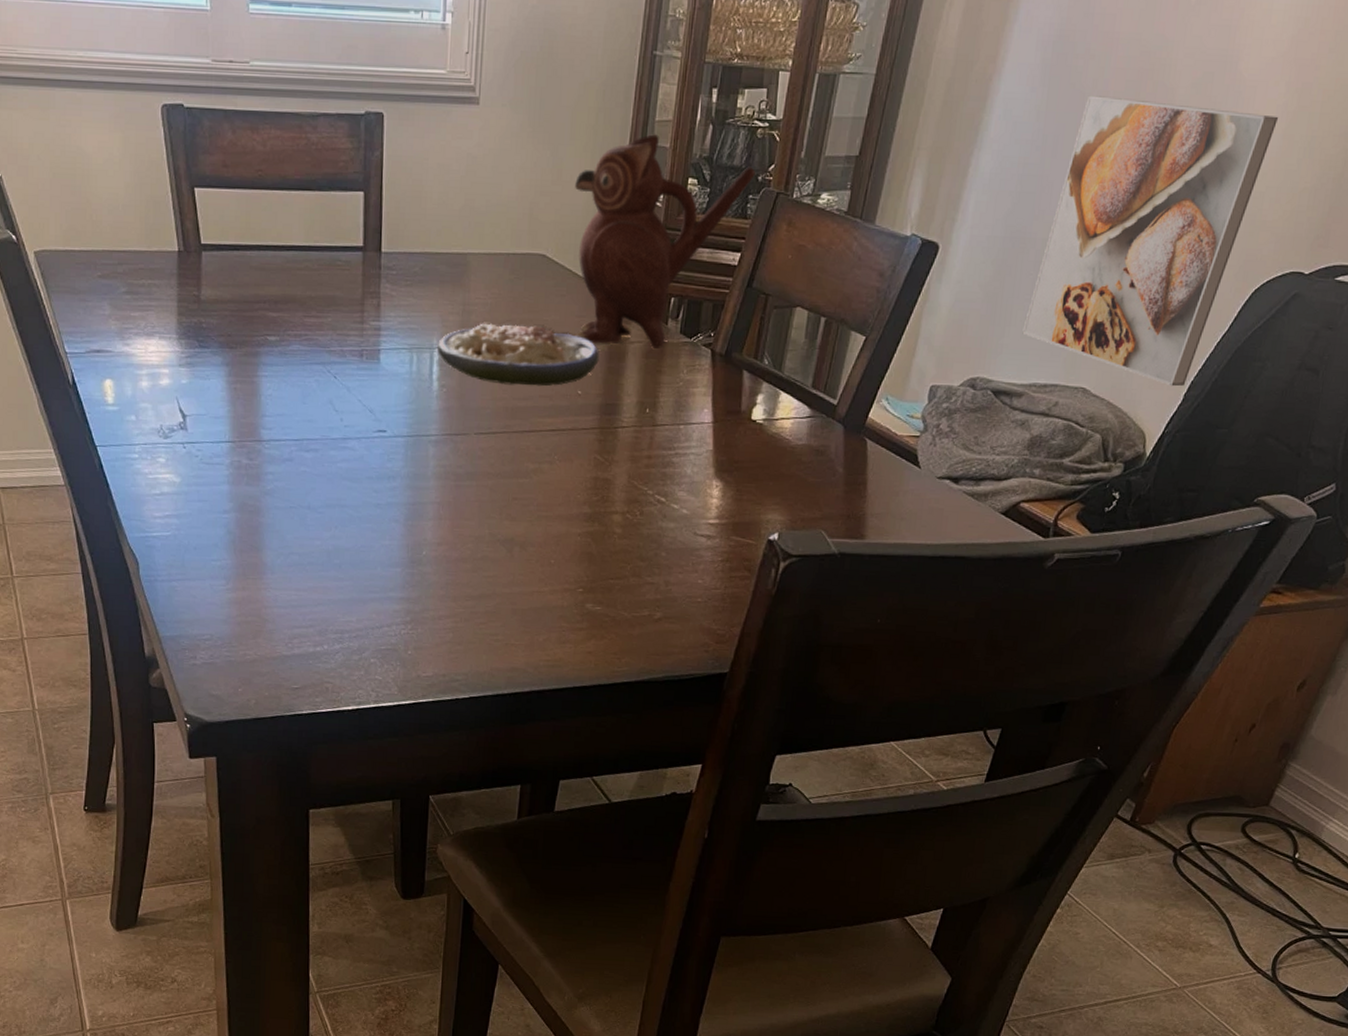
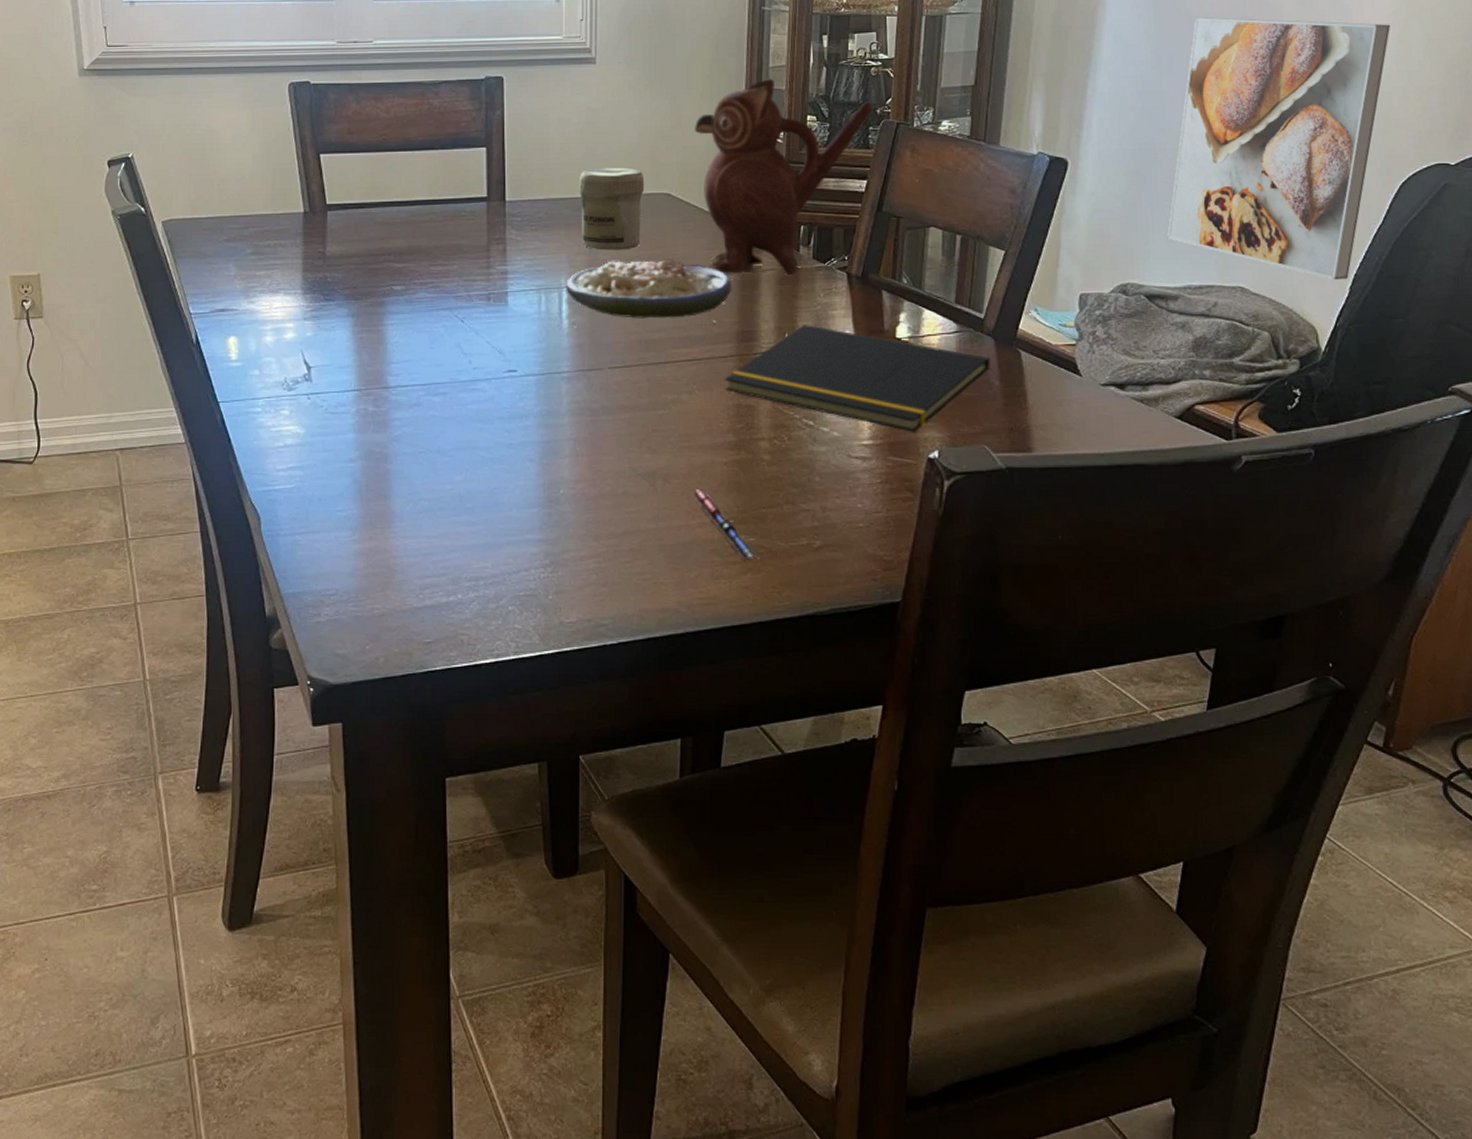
jar: none [455,221,521,313] -> present [579,167,645,251]
pen: none [546,558,604,627] -> present [692,489,759,560]
notepad: none [585,401,837,514] -> present [725,325,990,432]

